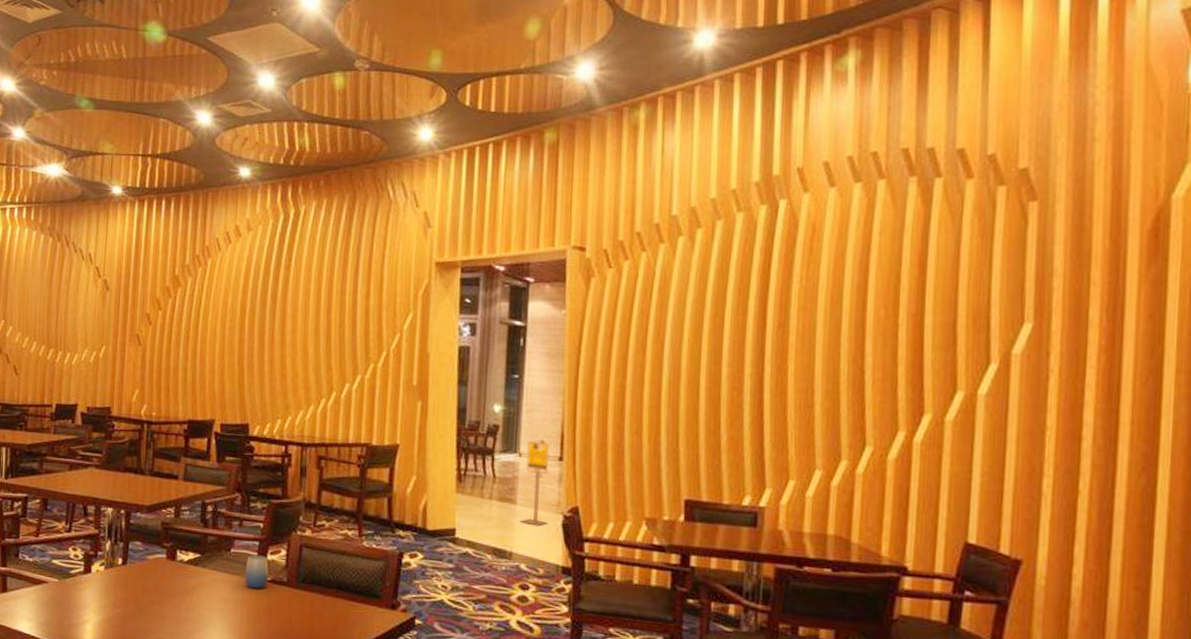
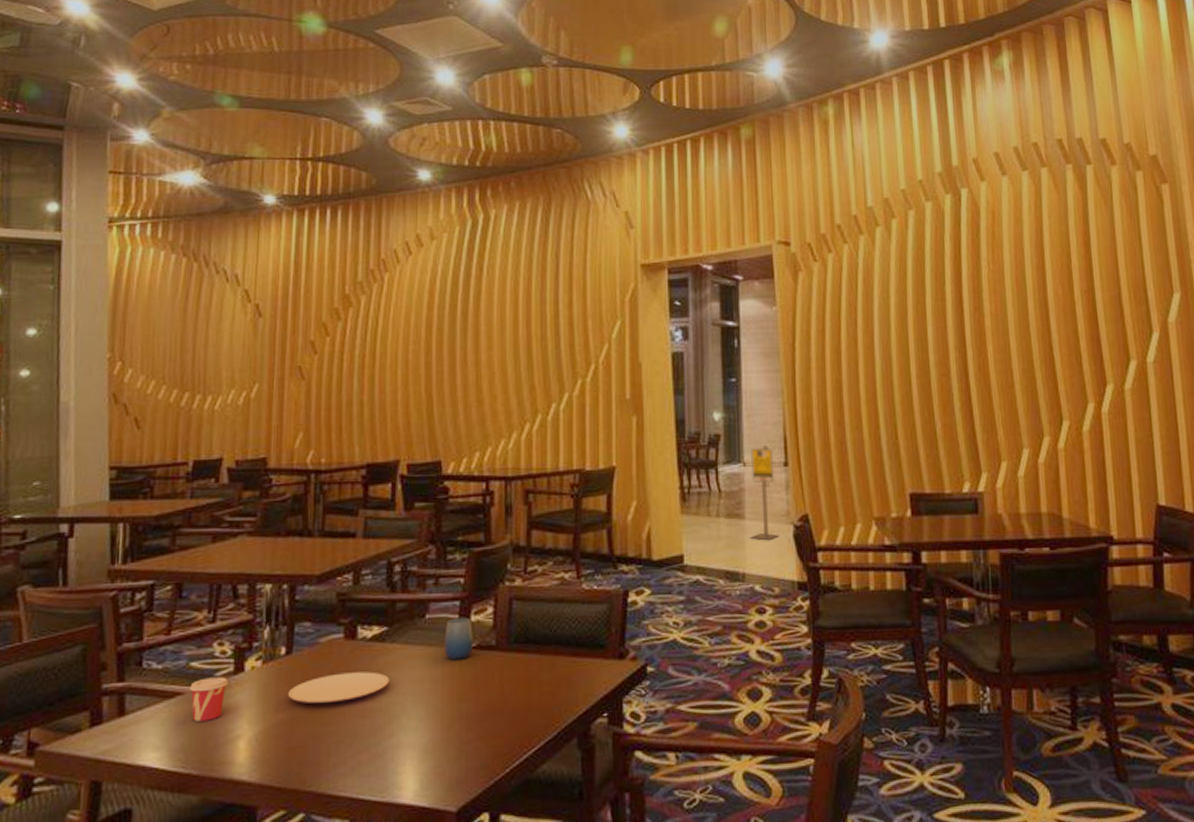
cup: none [52,573,80,606] -> present [190,677,229,722]
plate: none [122,585,200,608] -> present [287,671,389,704]

